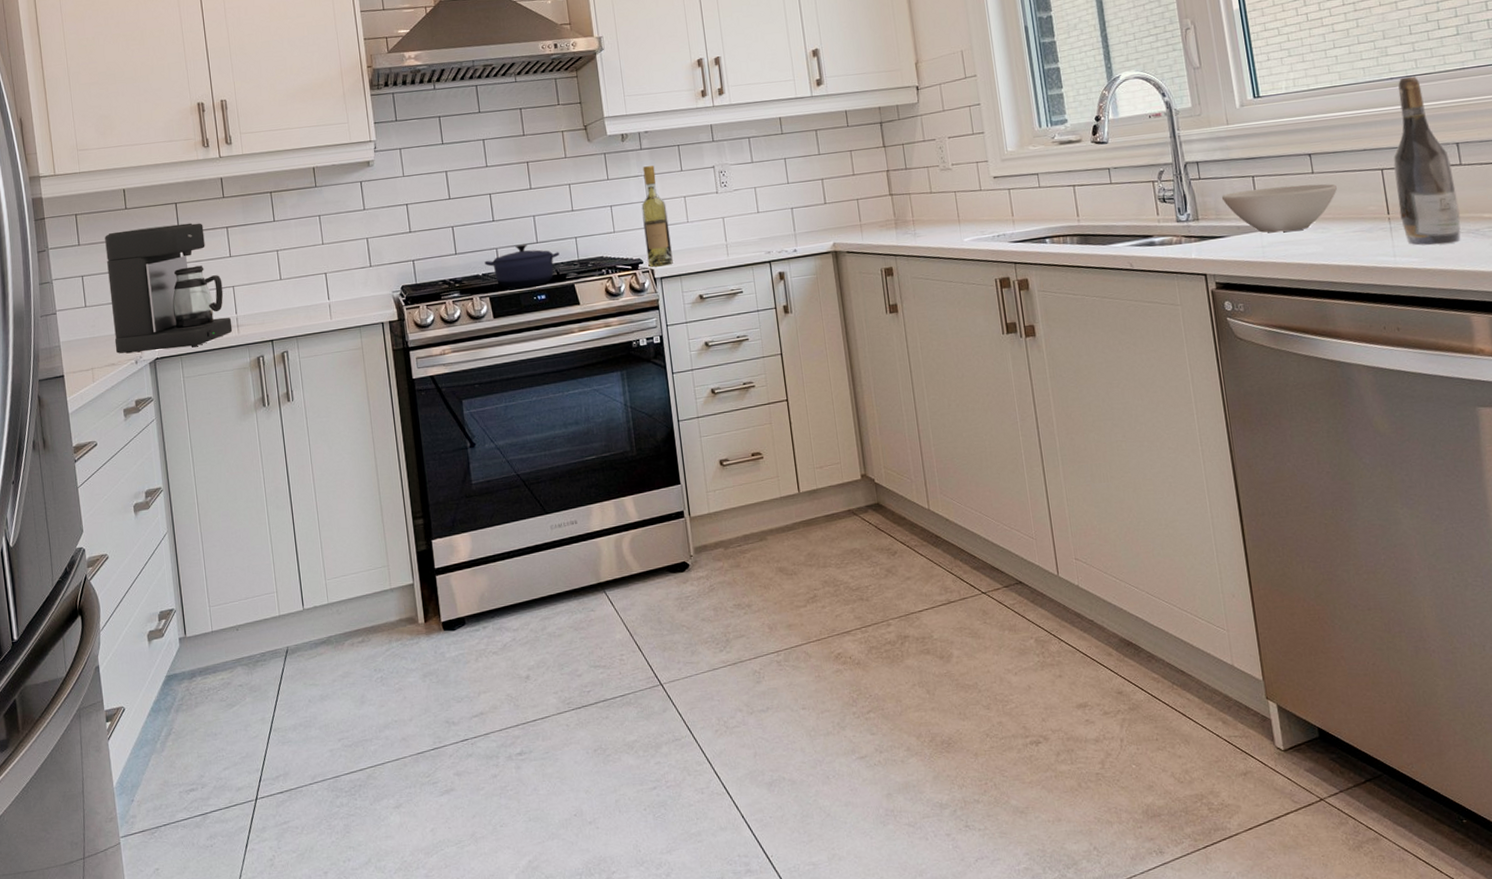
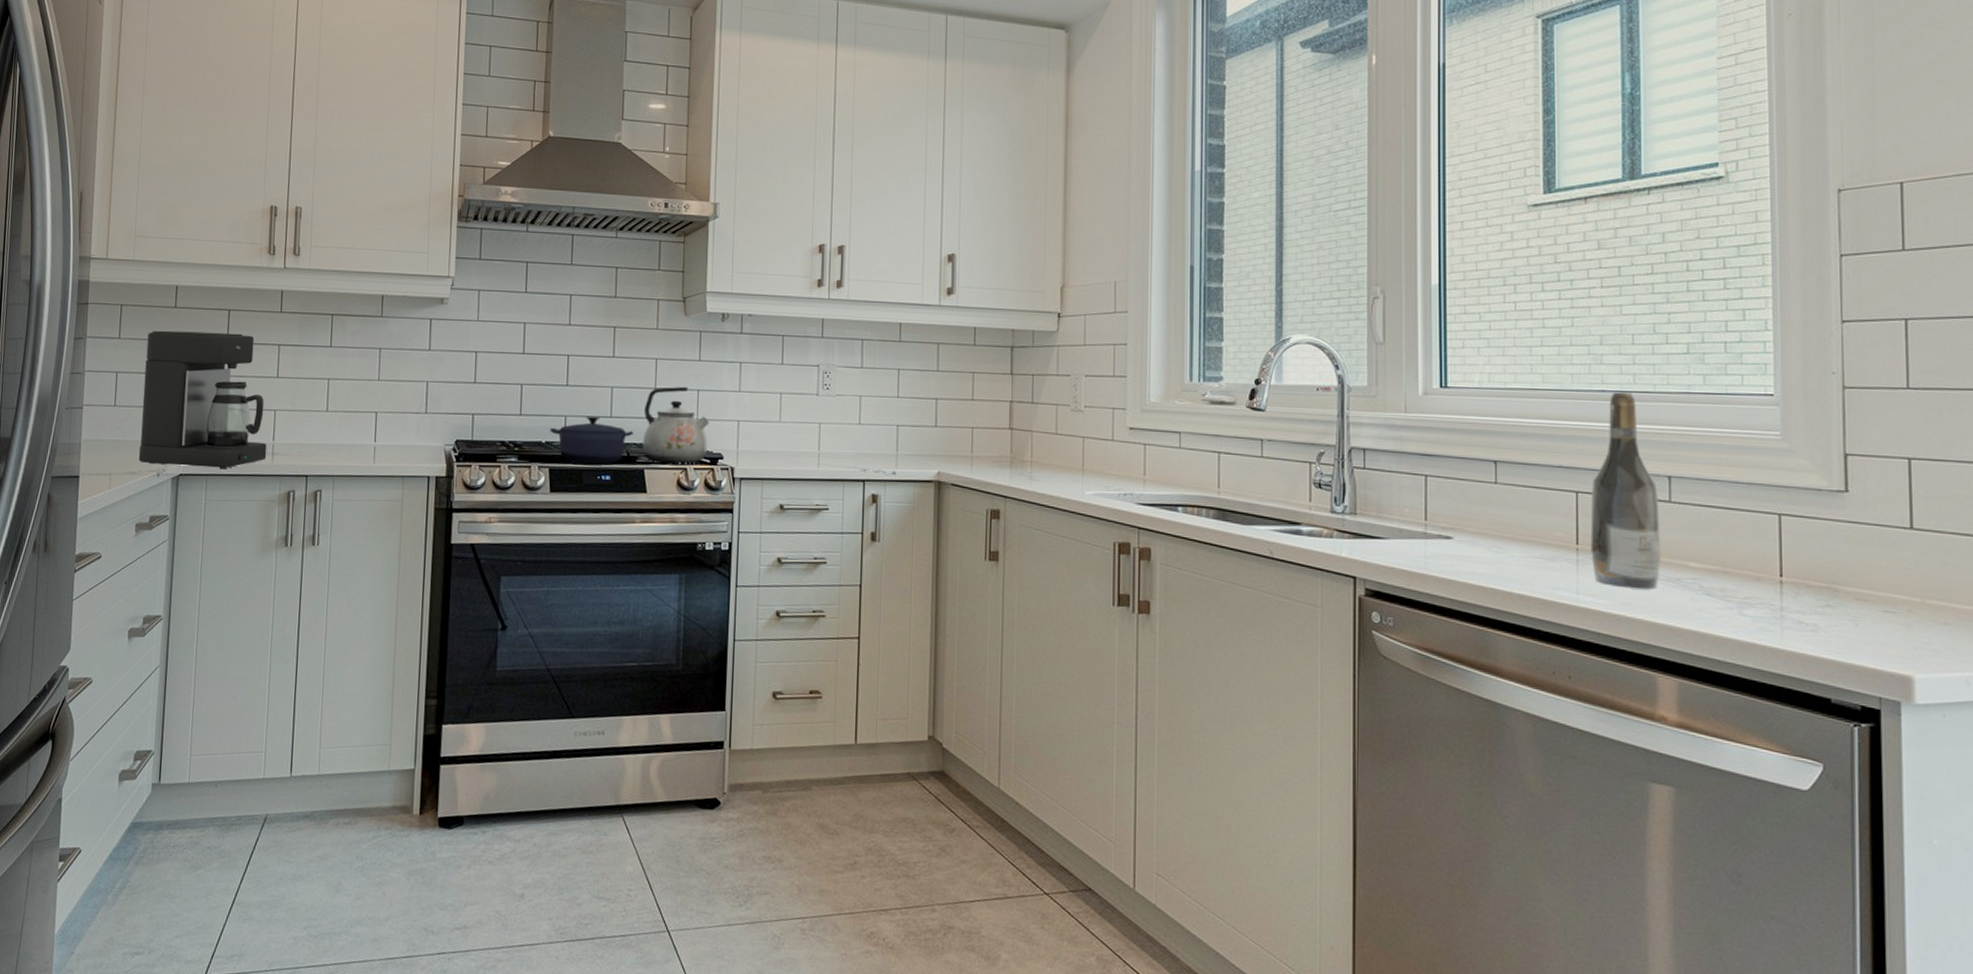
kettle: none [565,204,628,276] -> present [642,386,710,464]
bottle: present [641,165,673,267] -> none [729,353,759,466]
bowl: present [1222,183,1338,233] -> none [1387,489,1523,545]

